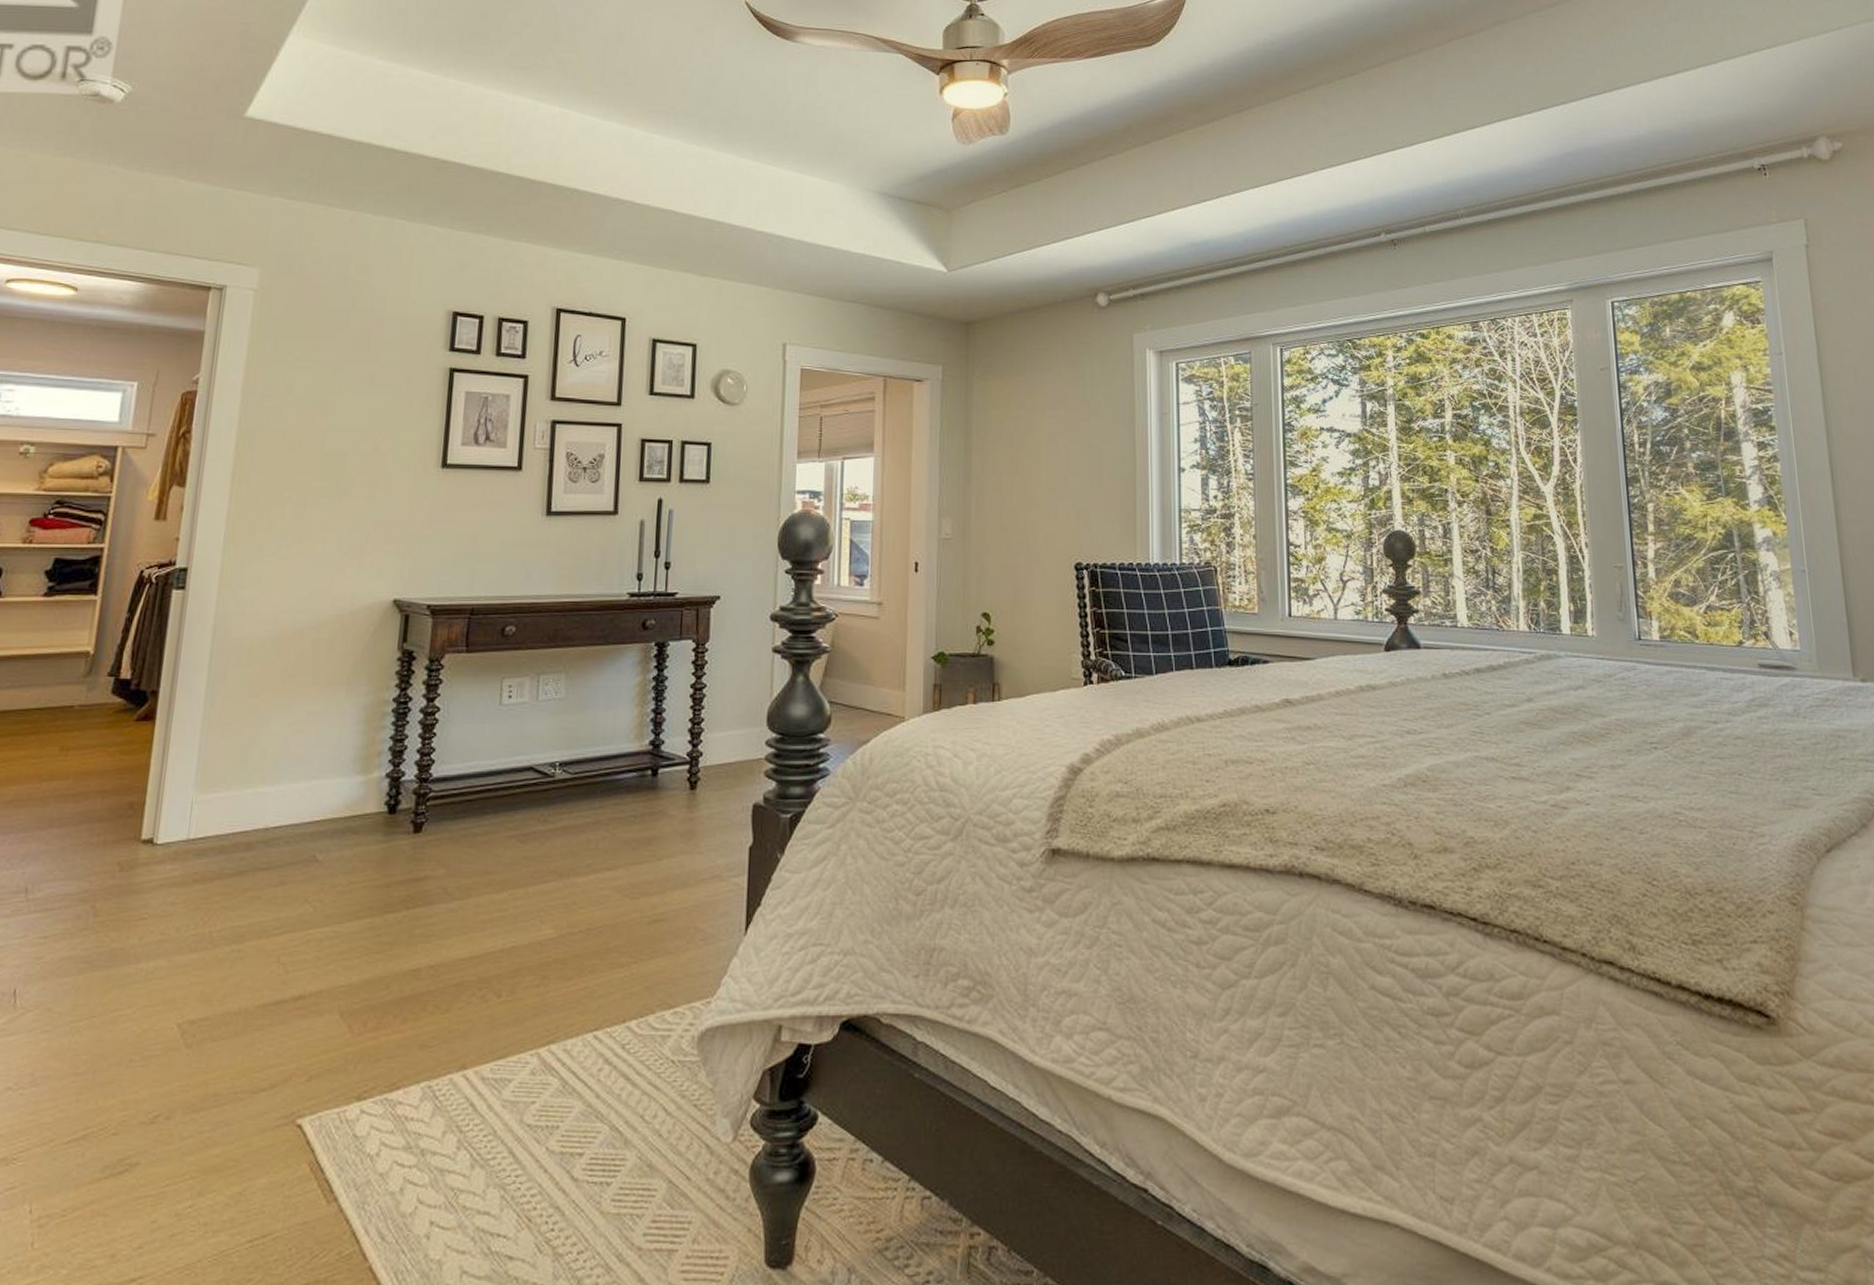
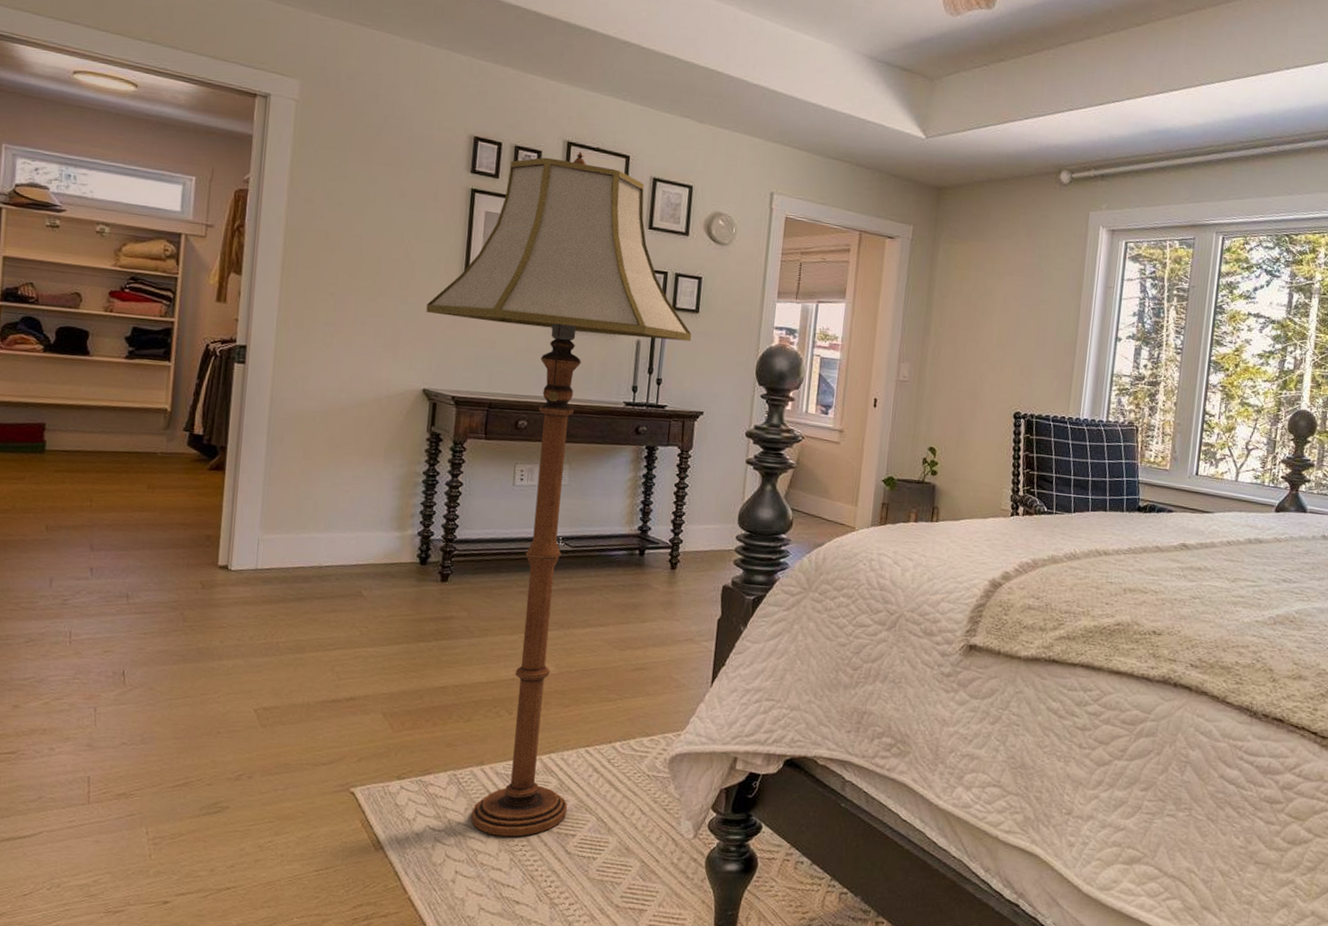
floor lamp: none [398,317,703,1166] -> present [426,151,692,837]

